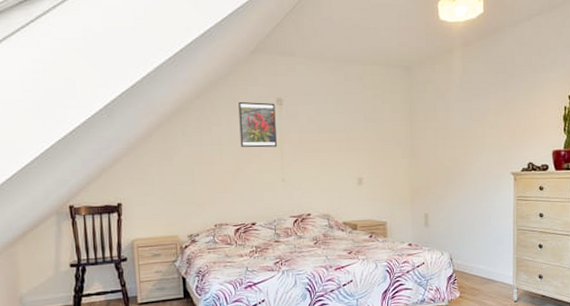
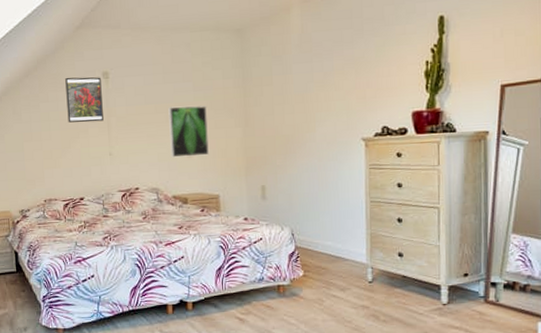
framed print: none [340,136,378,185] -> present [168,106,209,158]

